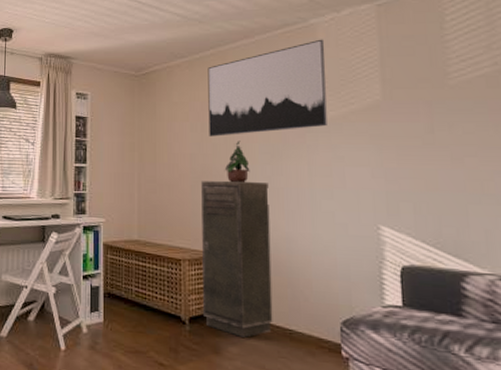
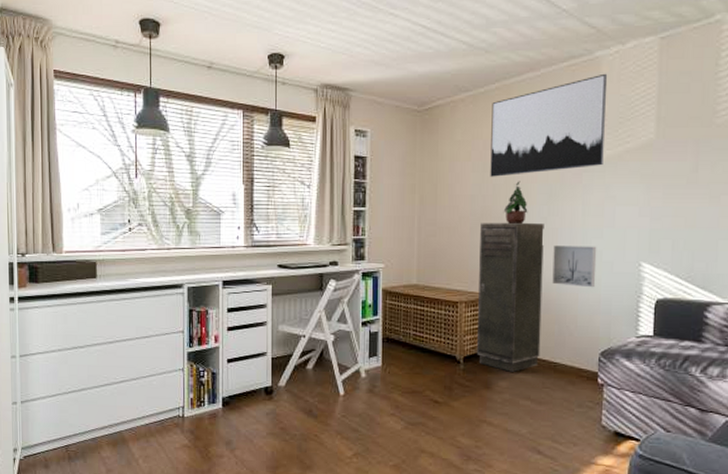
wall art: none [280,205,330,251] -> present [552,245,597,288]

